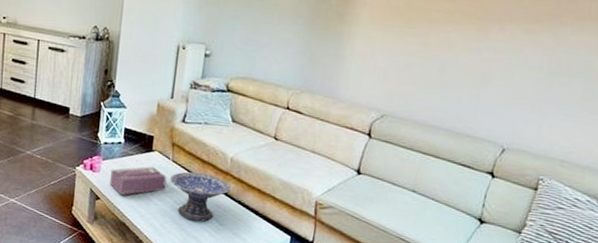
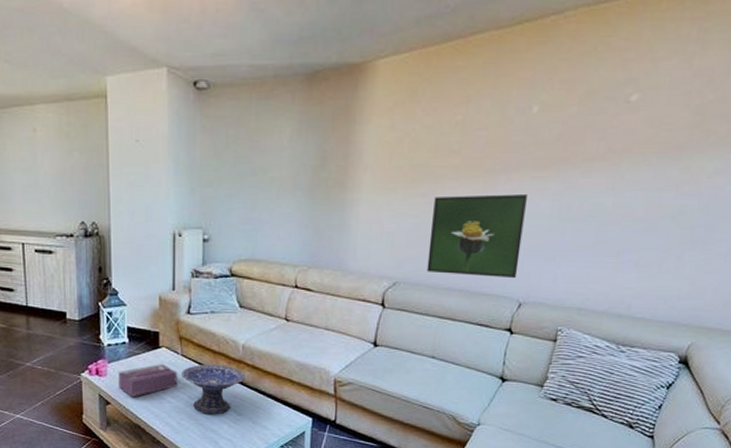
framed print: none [414,38,518,124] -> present [426,194,527,279]

